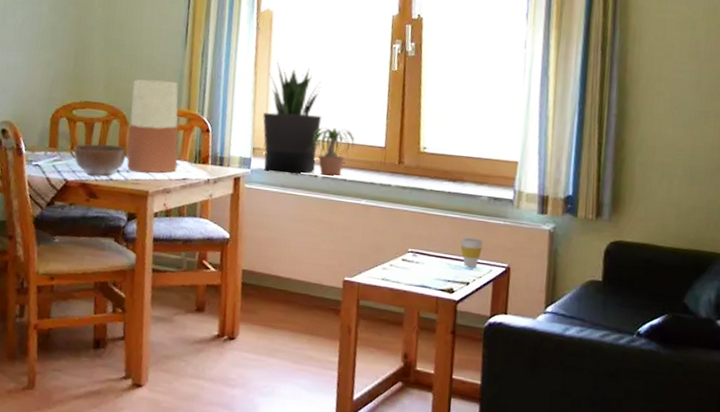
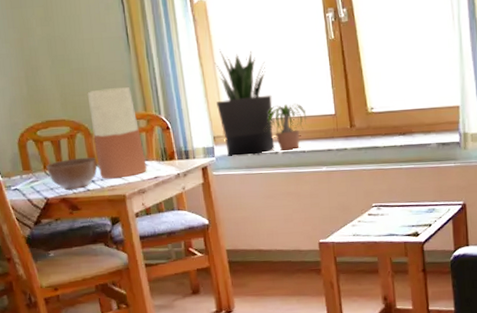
cup: present [460,237,483,268] -> none [417,182,438,211]

